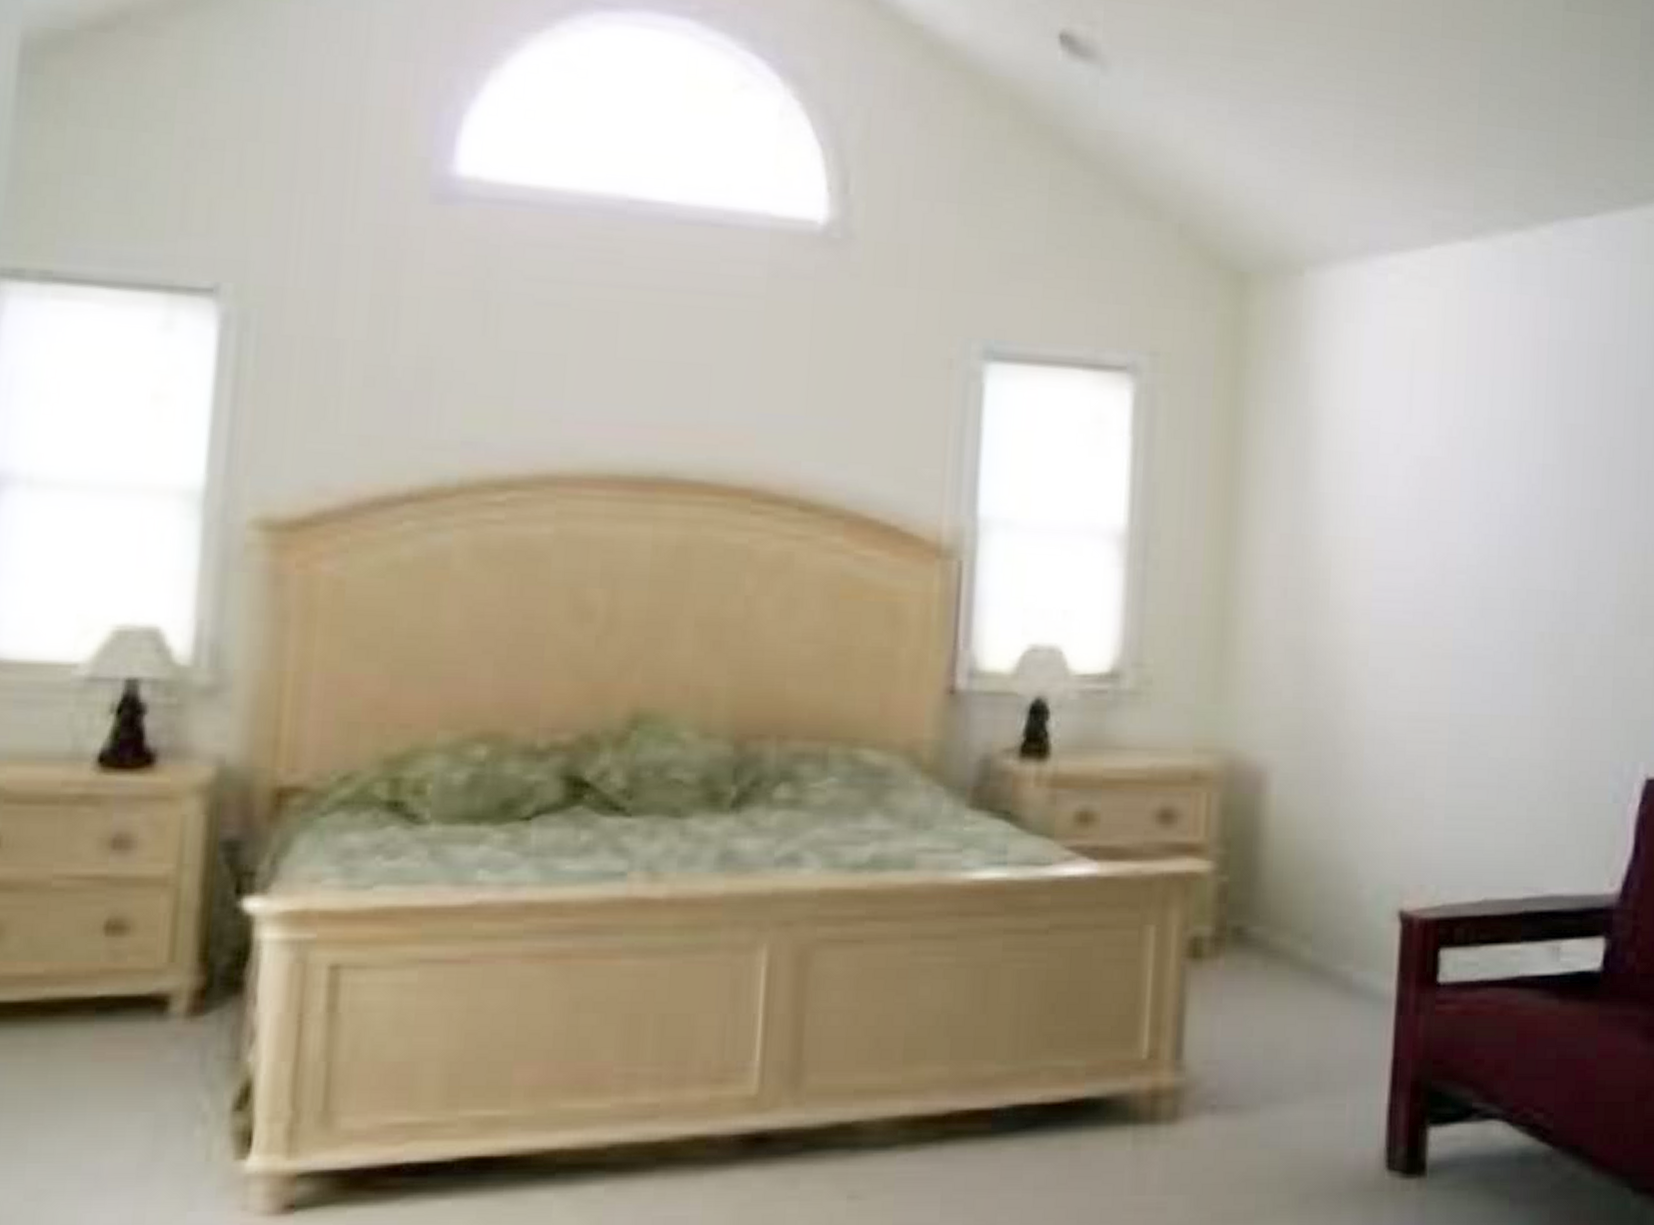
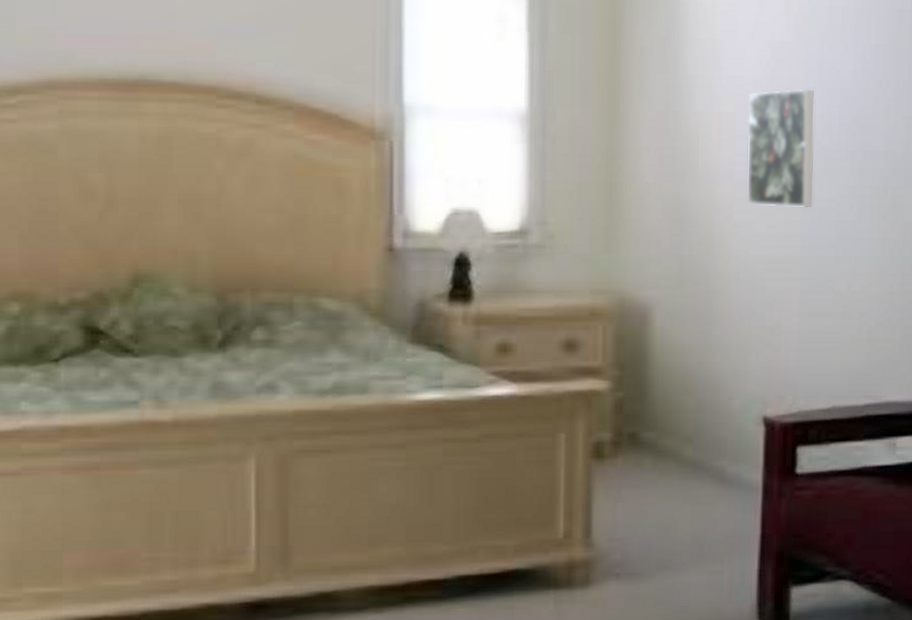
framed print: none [1386,513,1470,656] -> present [746,89,815,208]

